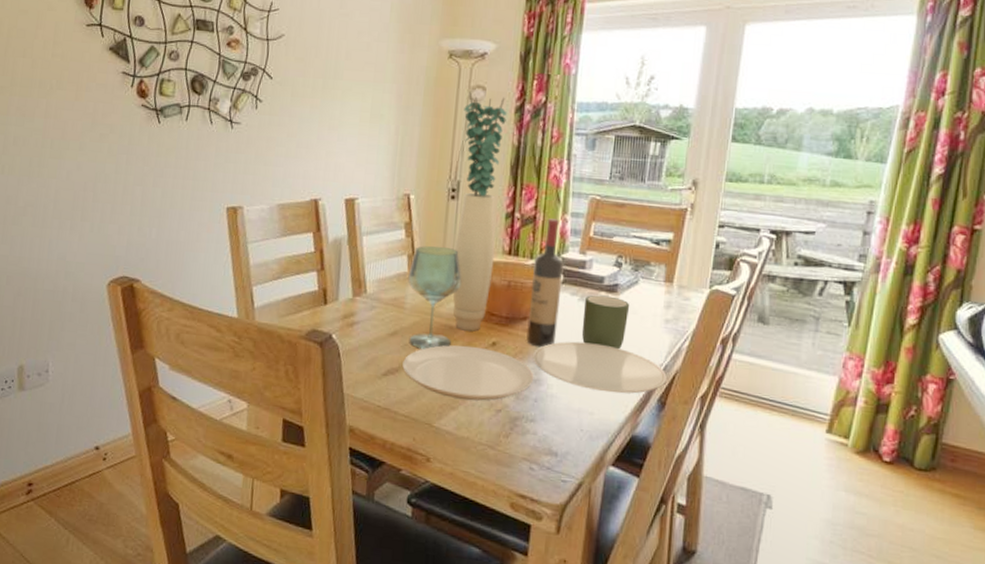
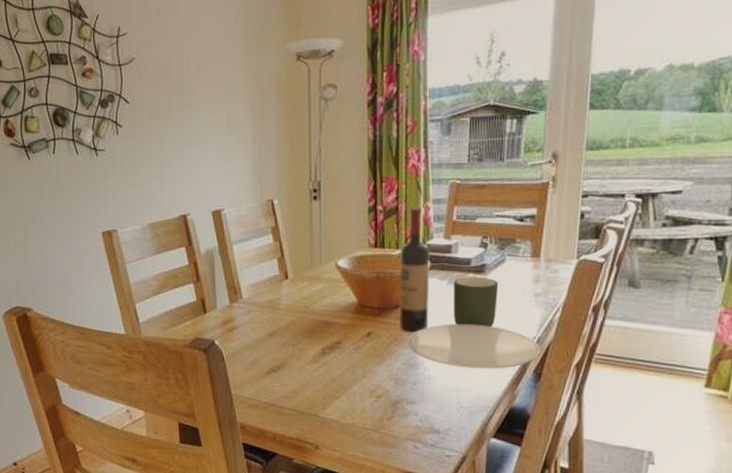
plate: present [402,345,534,401] -> none [284,338,411,389]
wine glass: present [407,246,462,350] -> none [280,246,332,346]
vase: present [452,92,507,331] -> none [317,92,361,324]

